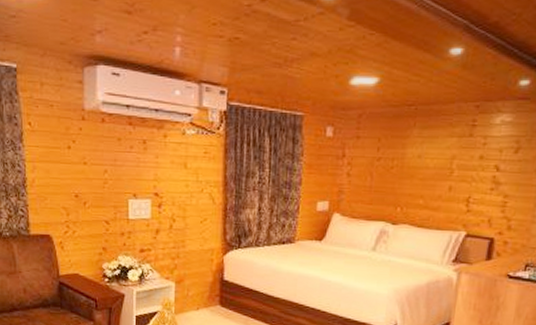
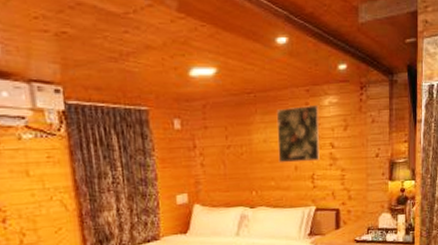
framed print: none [431,123,488,184] -> present [276,105,320,163]

